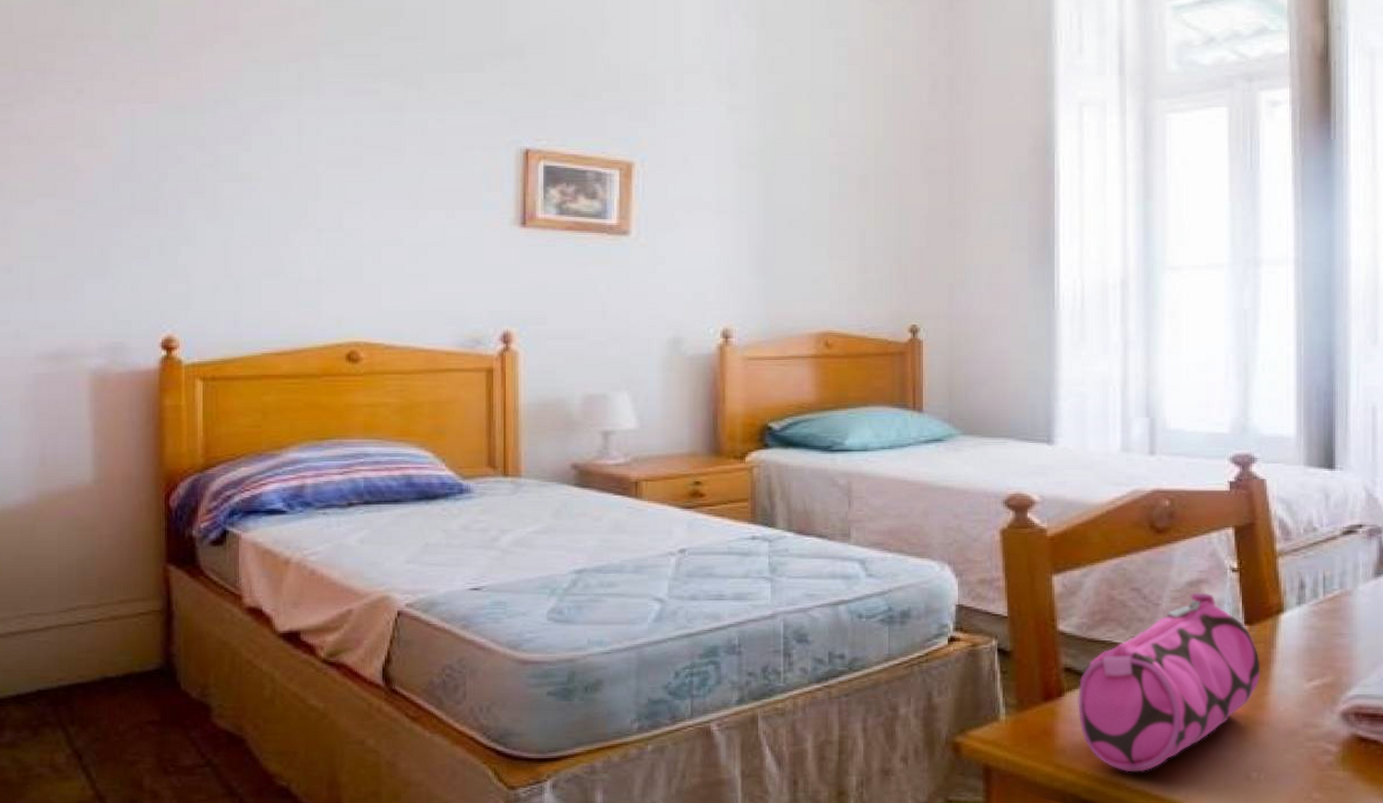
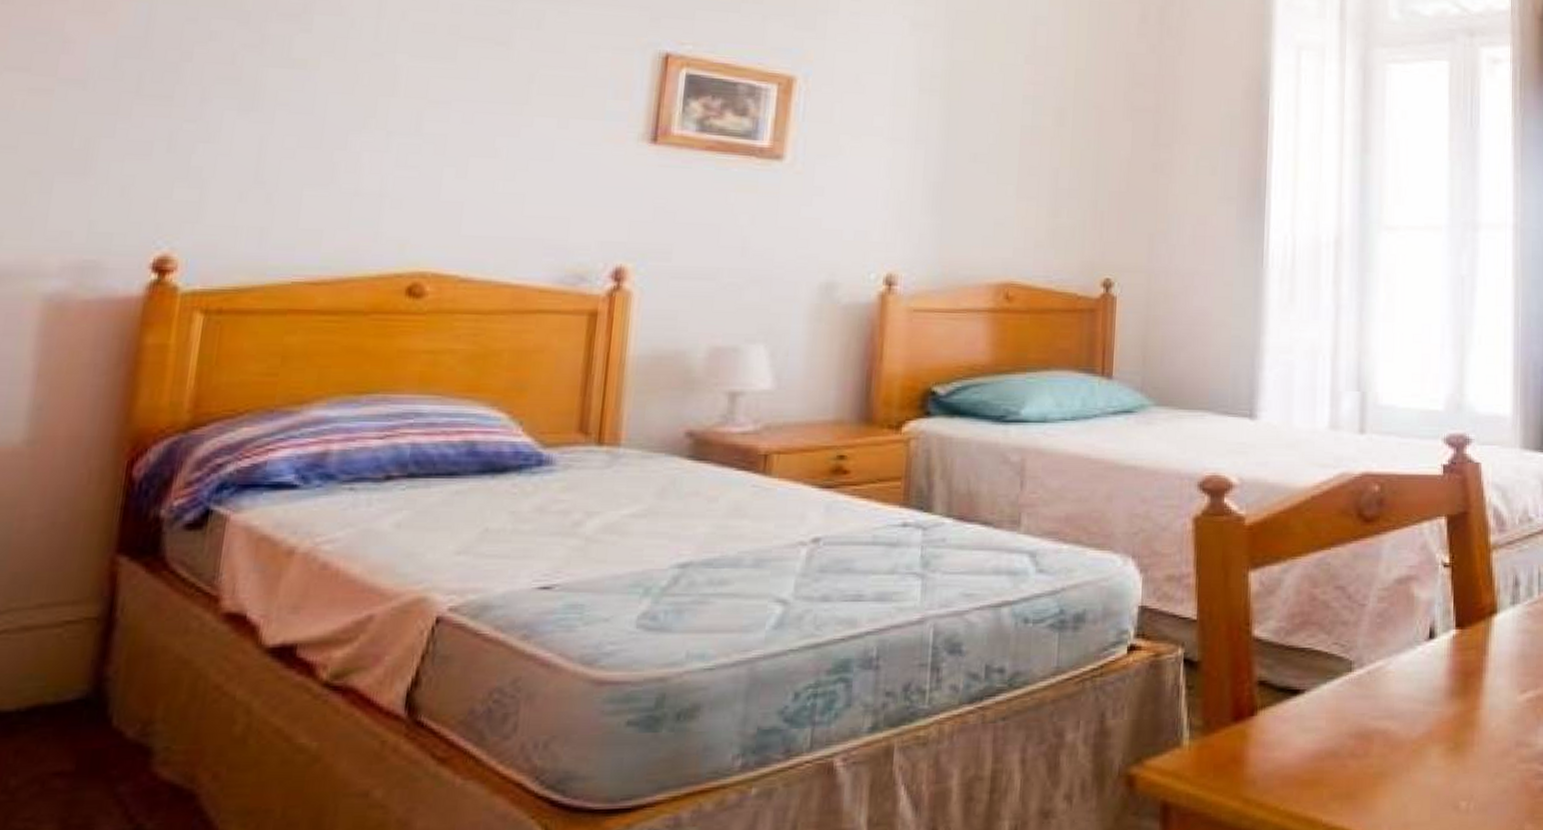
pencil case: present [1078,593,1261,773] -> none [1272,591,1472,806]

